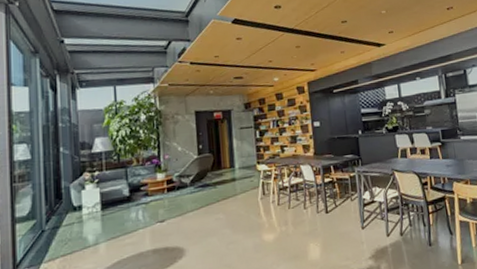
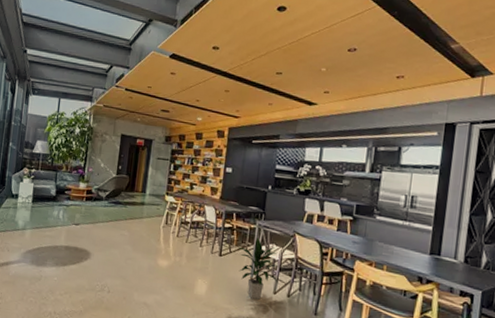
indoor plant: none [343,184,390,248] -> present [238,237,279,300]

